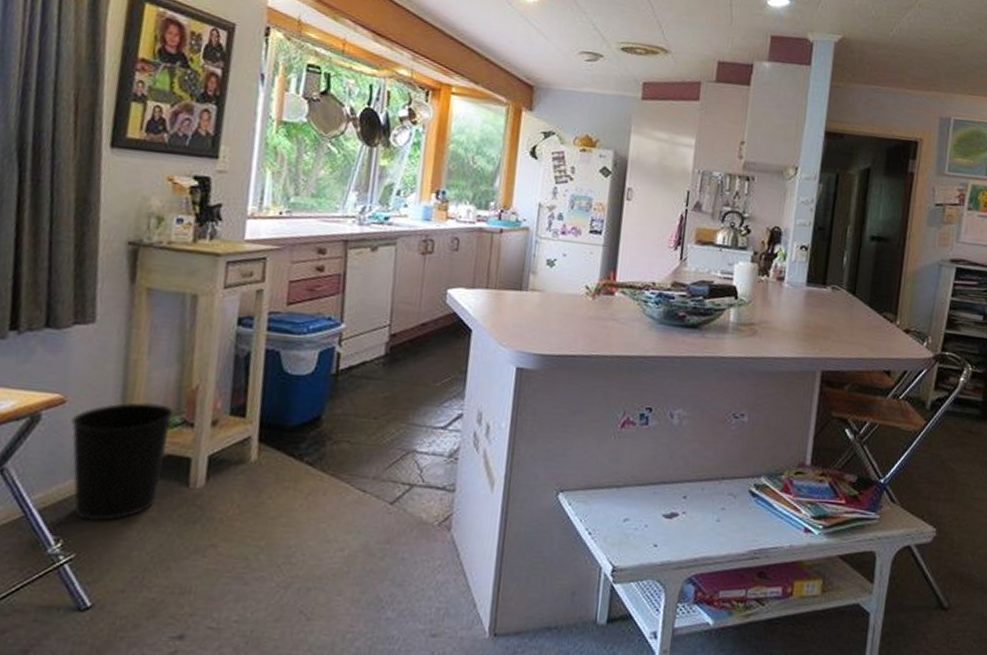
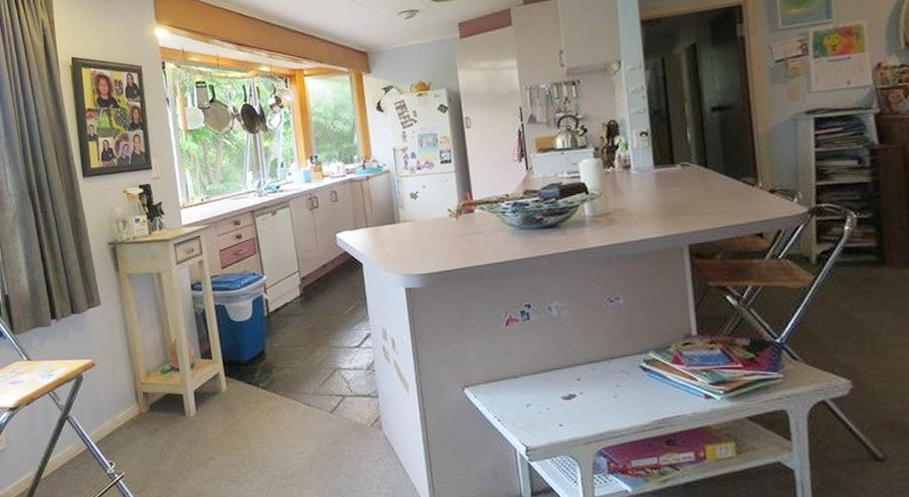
wastebasket: present [70,402,175,521] -> none [101,357,166,447]

